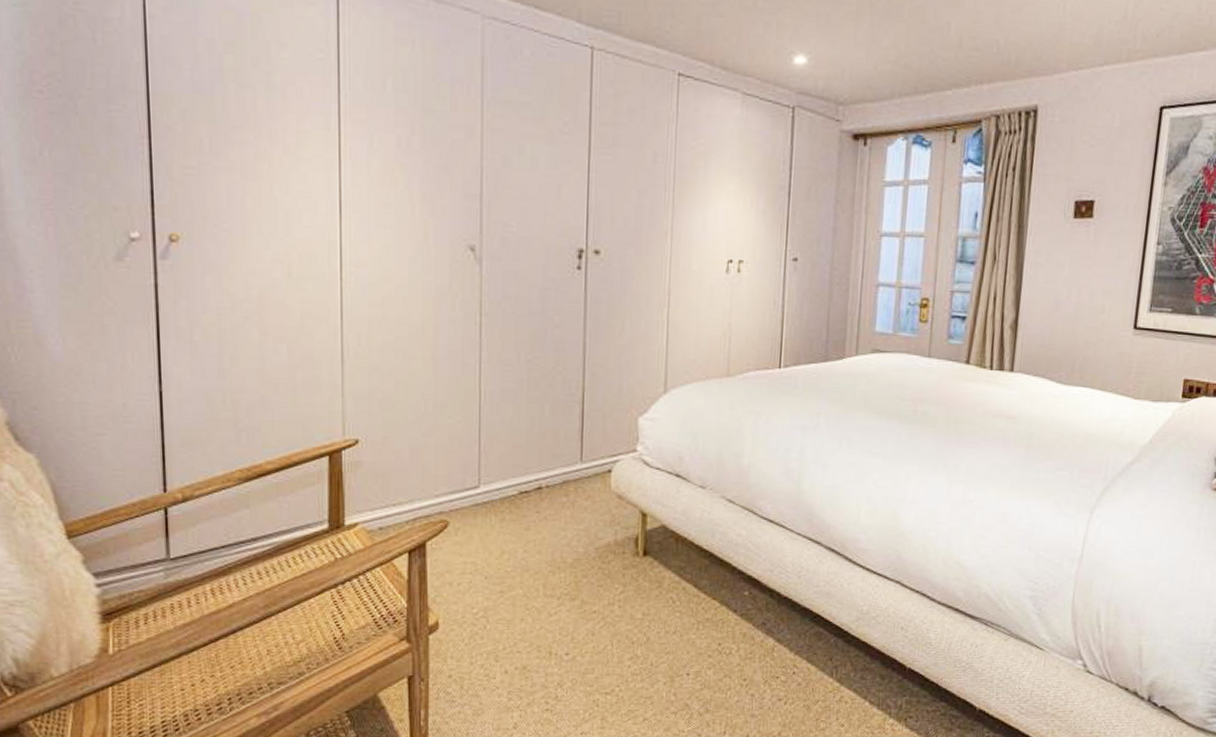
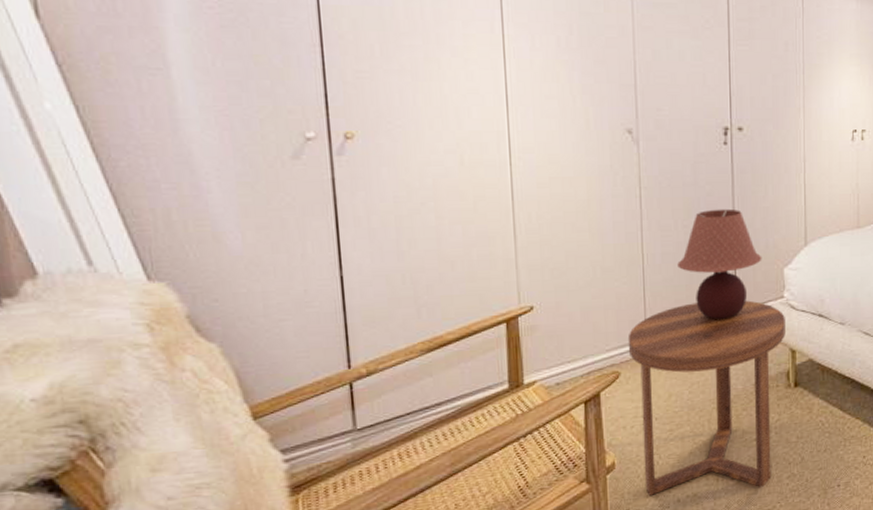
side table: none [459,449,637,668] -> present [627,300,785,496]
table lamp: none [518,343,614,470] -> present [677,208,762,319]

